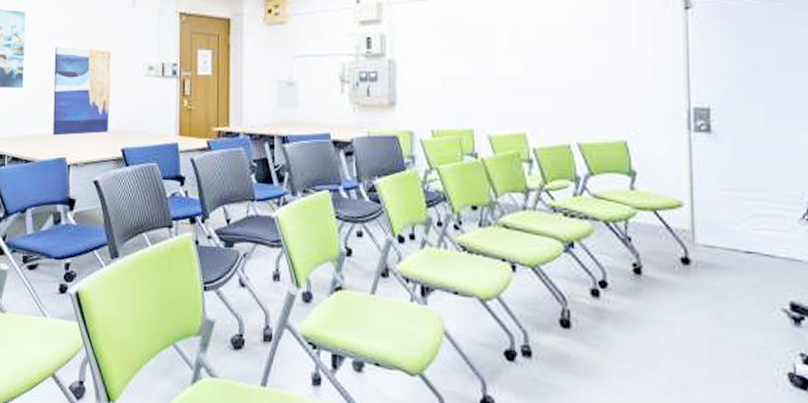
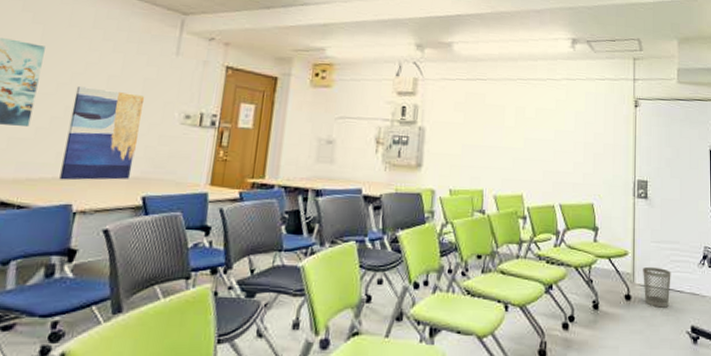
wastebasket: none [708,222,754,277] -> present [643,266,671,308]

